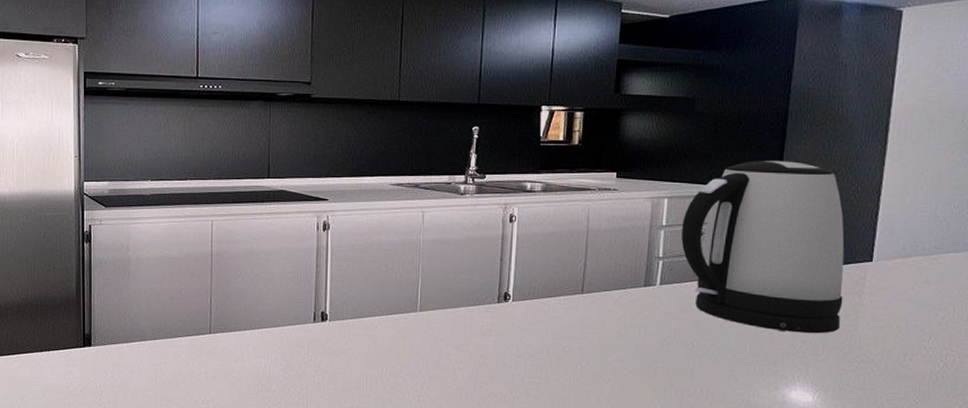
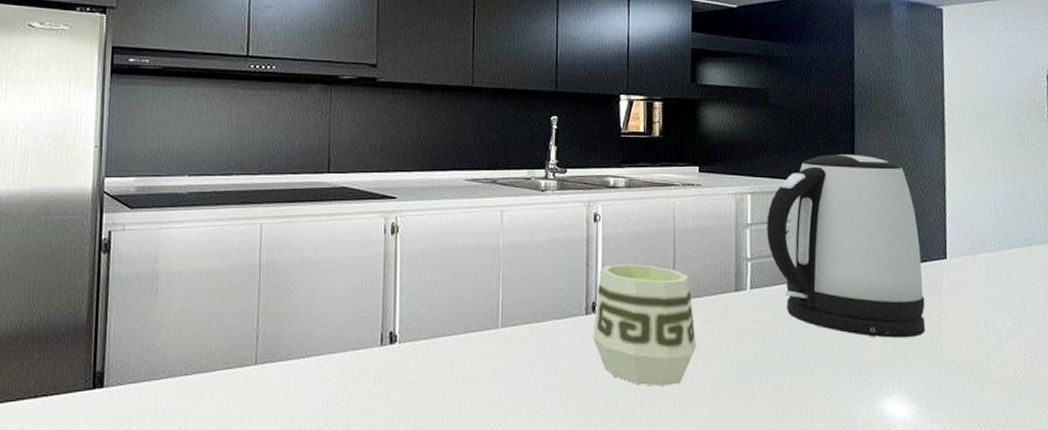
cup: none [503,260,602,366] -> present [593,264,696,386]

